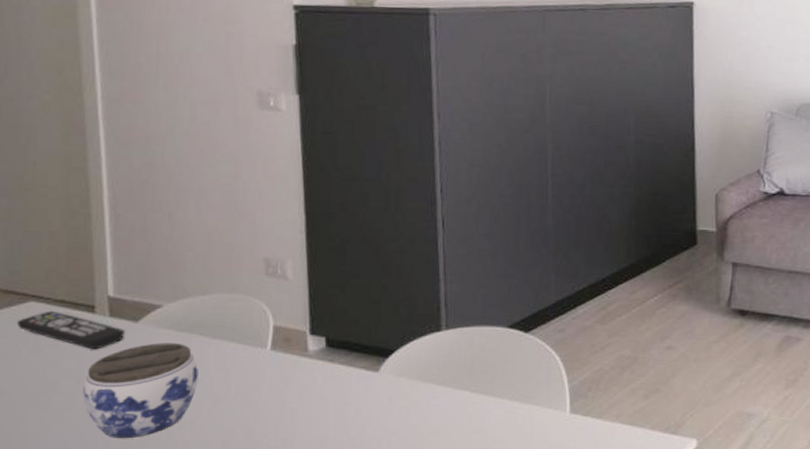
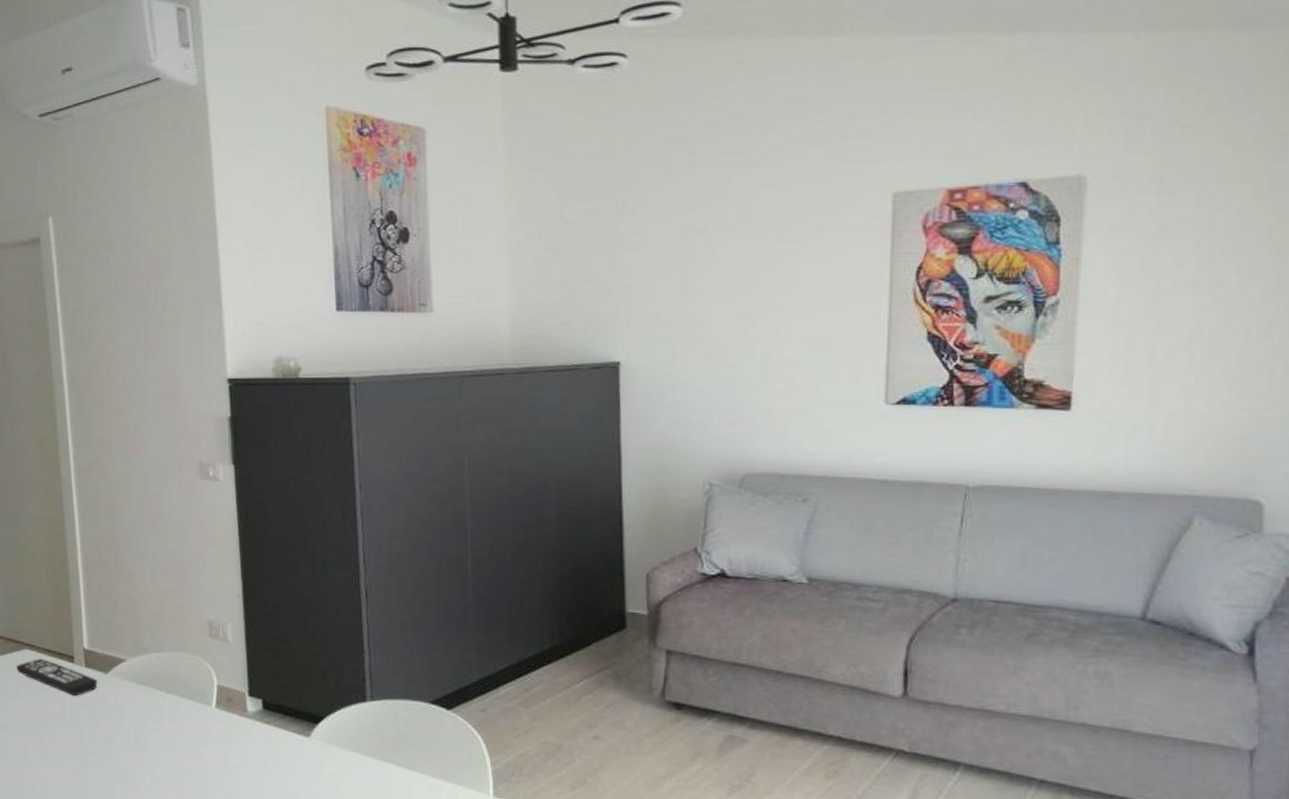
jar: present [83,343,199,438] -> none [67,693,156,778]

